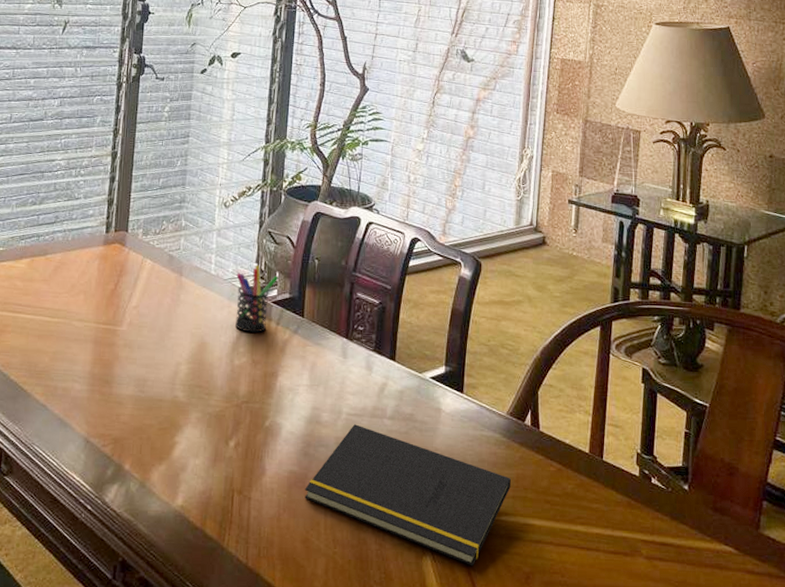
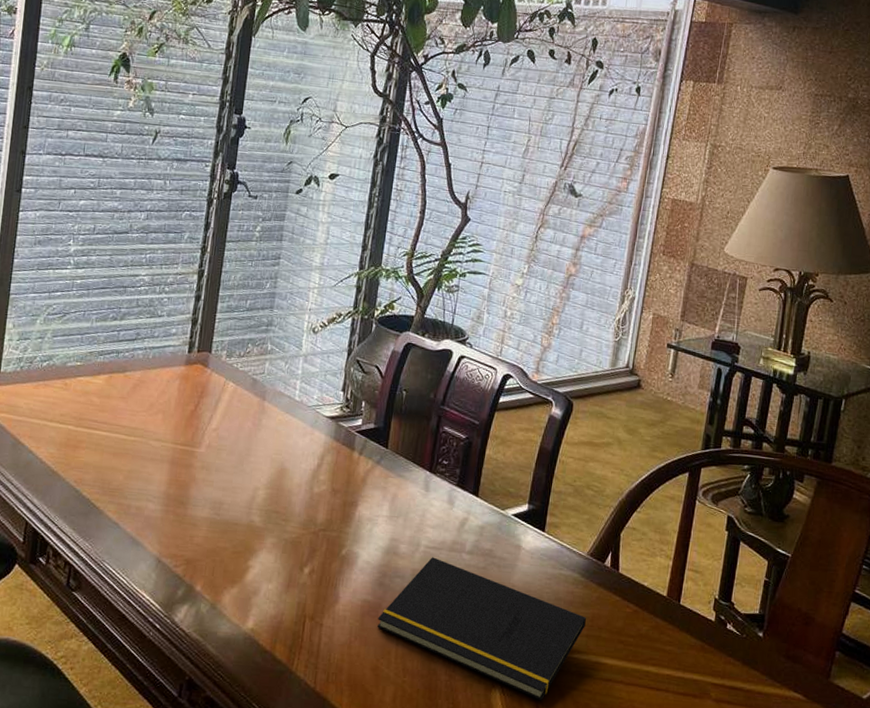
pen holder: present [235,264,279,333] -> none [317,393,364,462]

